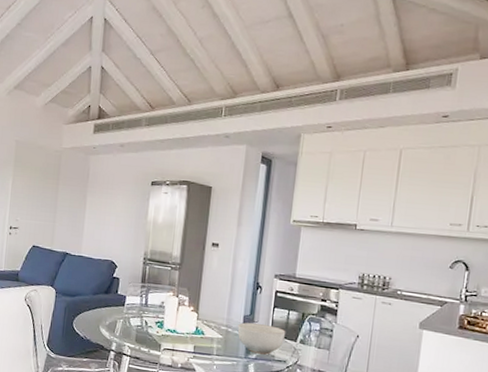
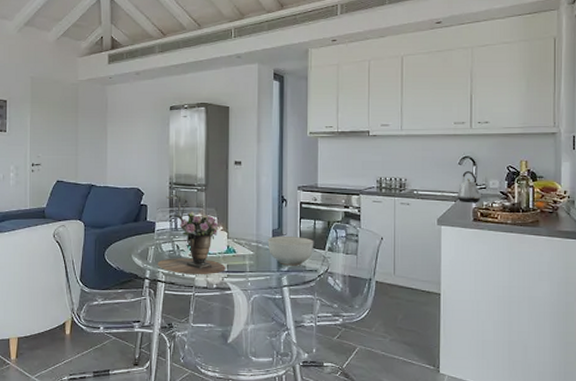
flower arrangement: none [124,270,193,354] -> present [157,194,226,275]
kettle: none [444,275,471,310] -> present [457,170,481,203]

